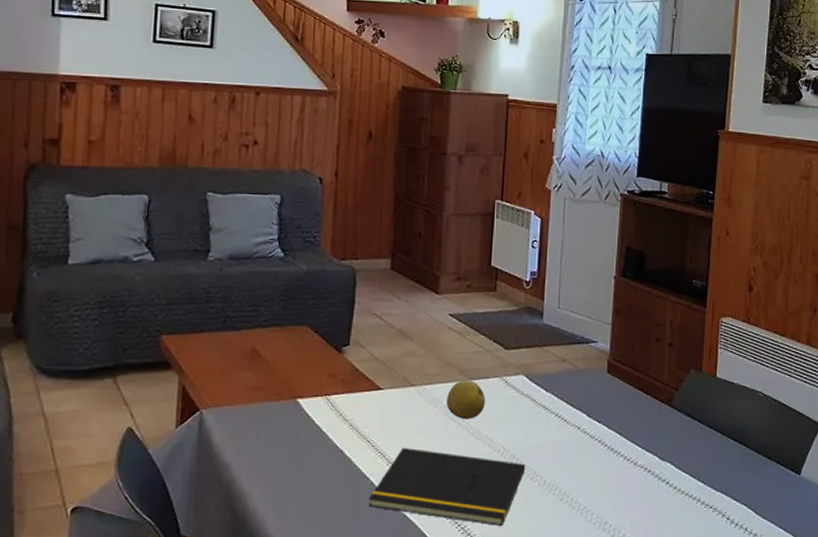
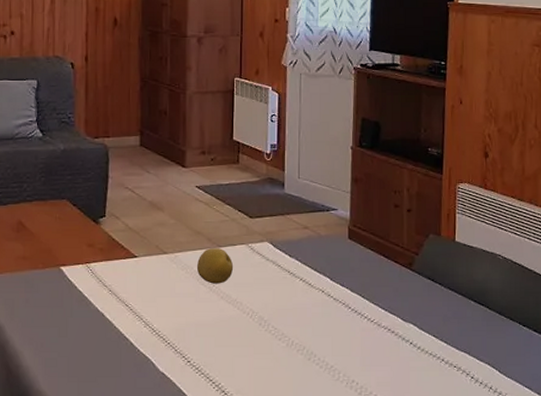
notepad: present [368,447,526,526] -> none [129,310,274,383]

